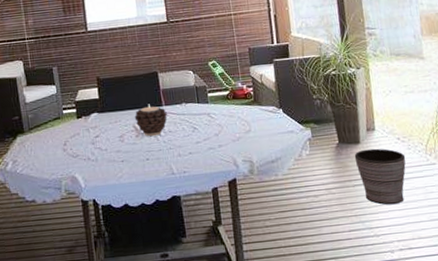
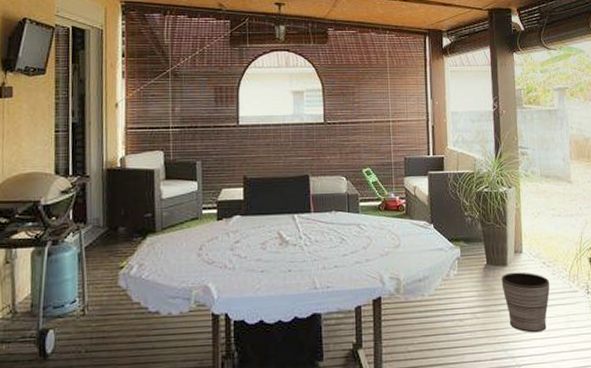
candle: present [134,104,167,137] -> none [280,209,315,246]

